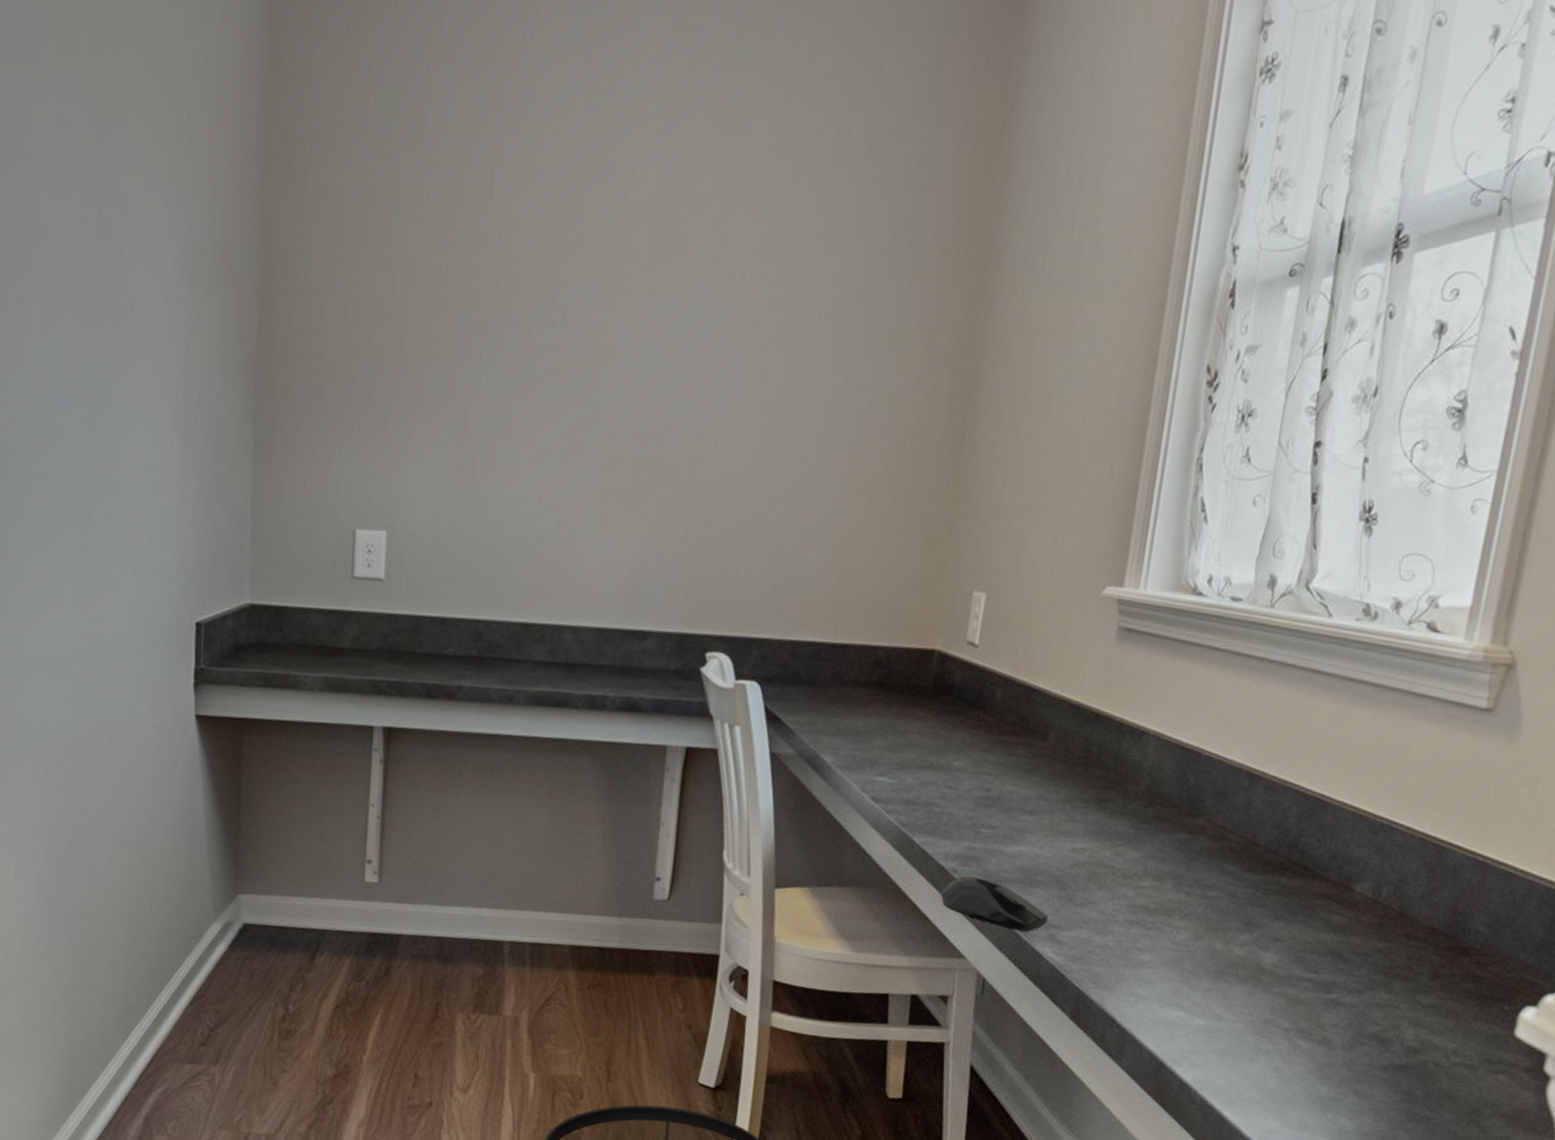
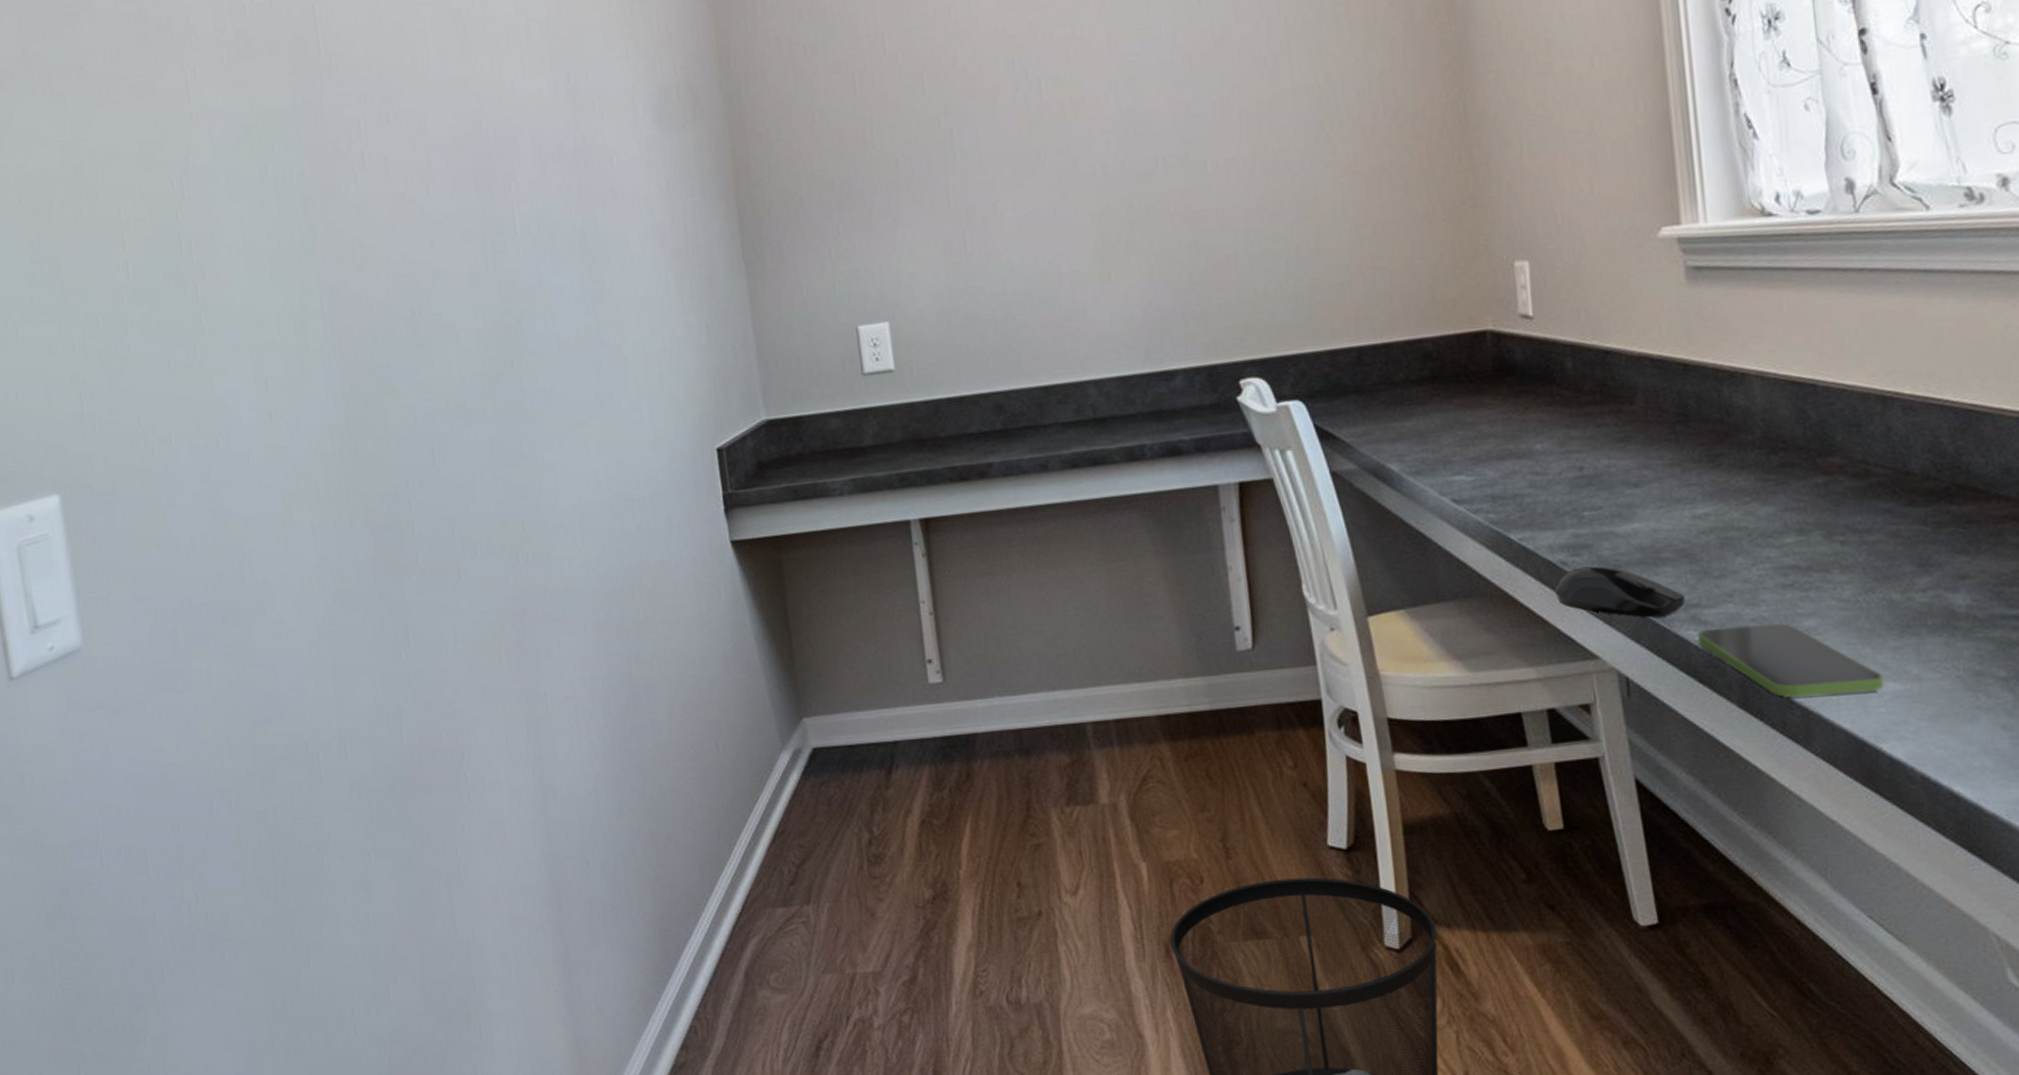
phone: none [1049,948,1192,1023] -> present [1697,623,1884,698]

